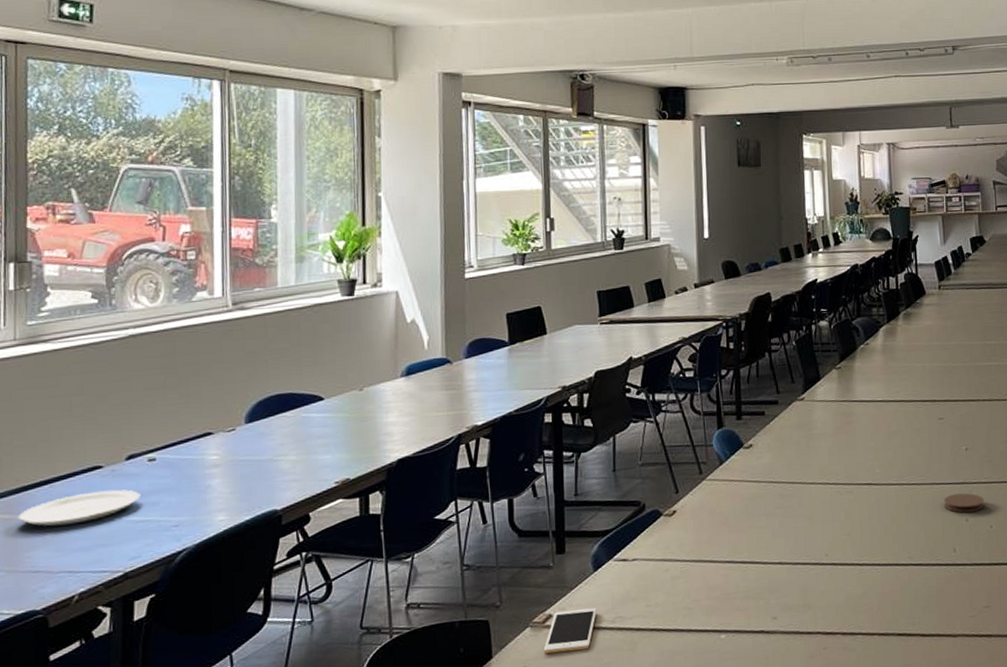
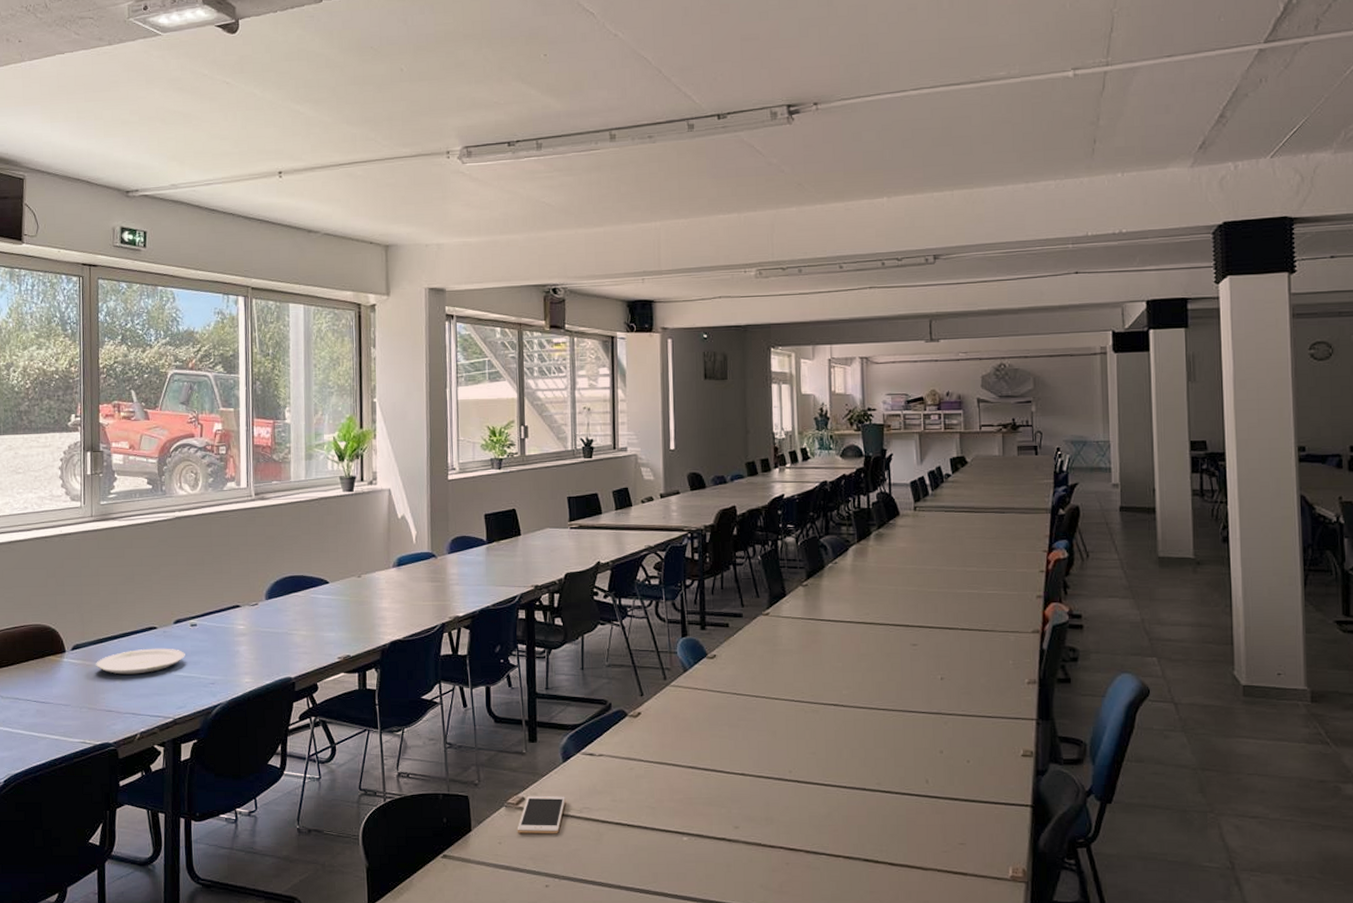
coaster: present [943,493,985,513] -> none [915,724,961,744]

